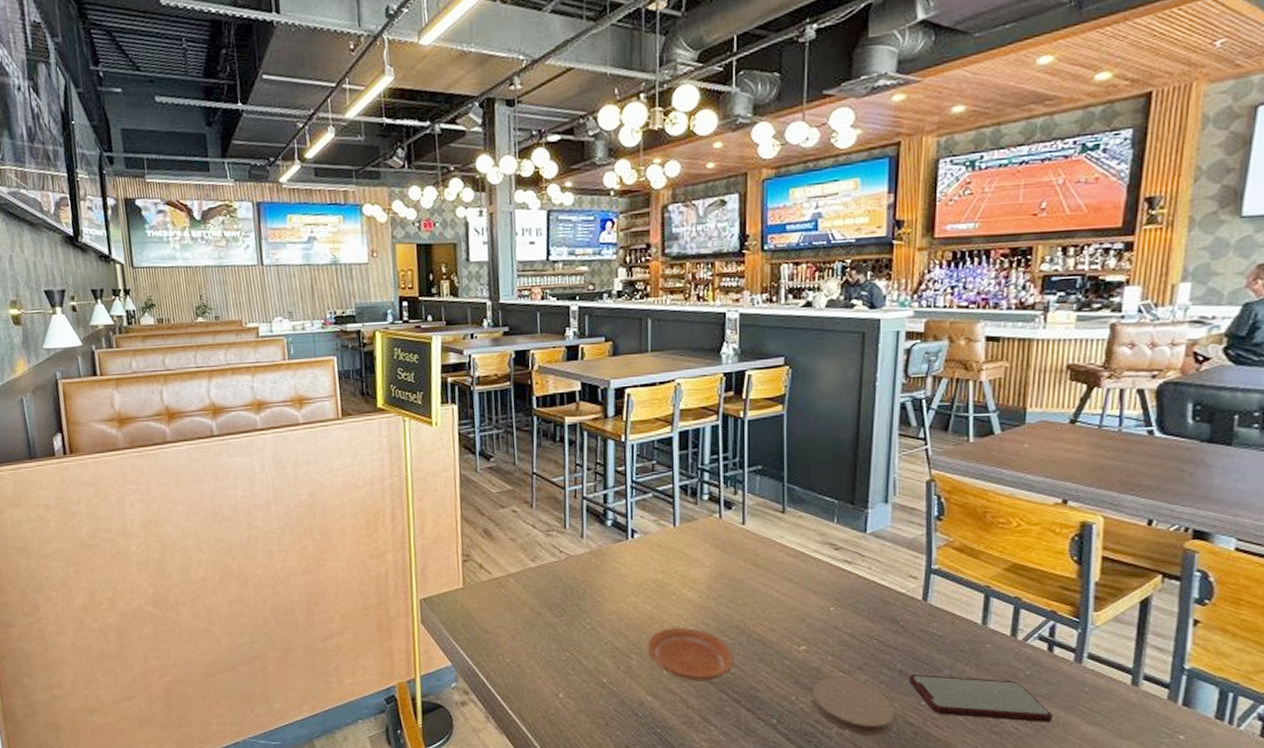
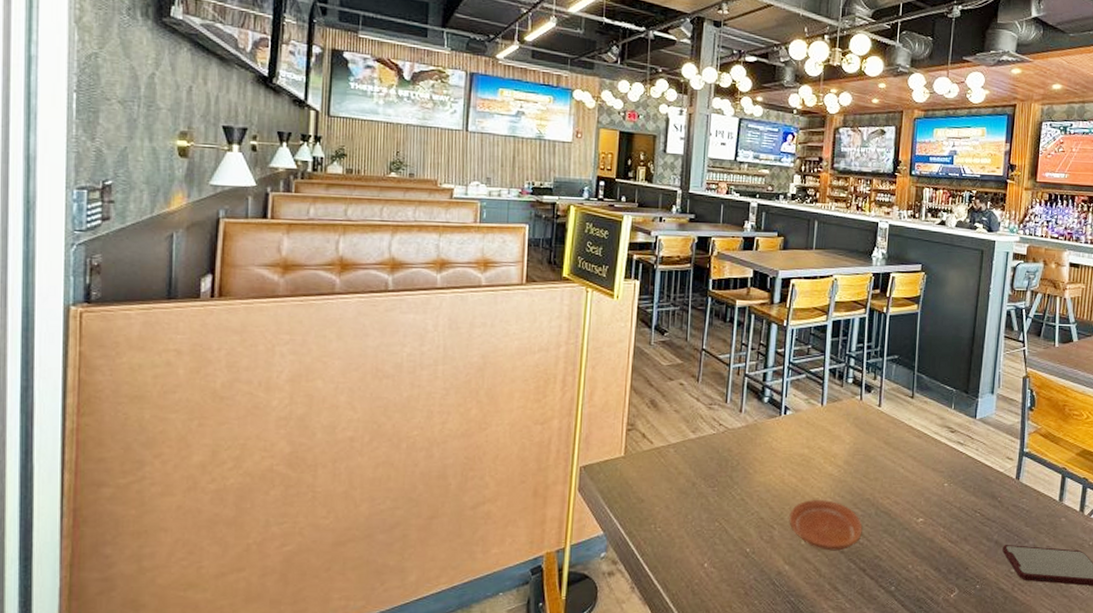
coaster: present [812,678,896,735] -> none [925,548,991,601]

